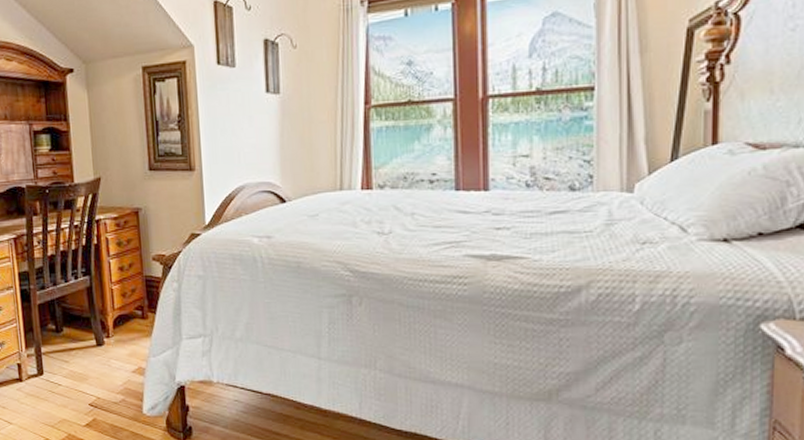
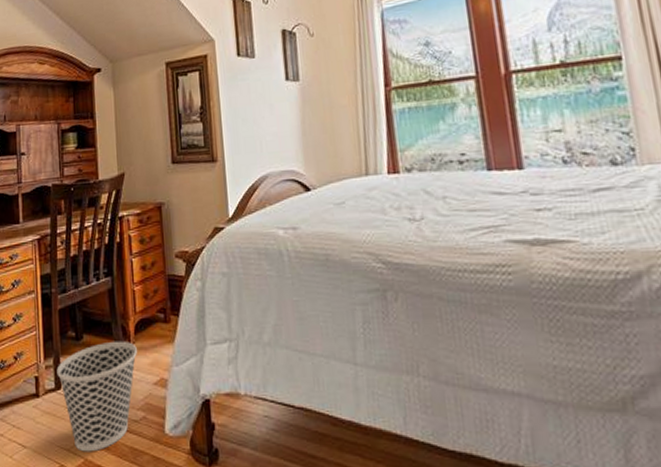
wastebasket: none [38,334,116,428] -> present [56,341,137,452]

